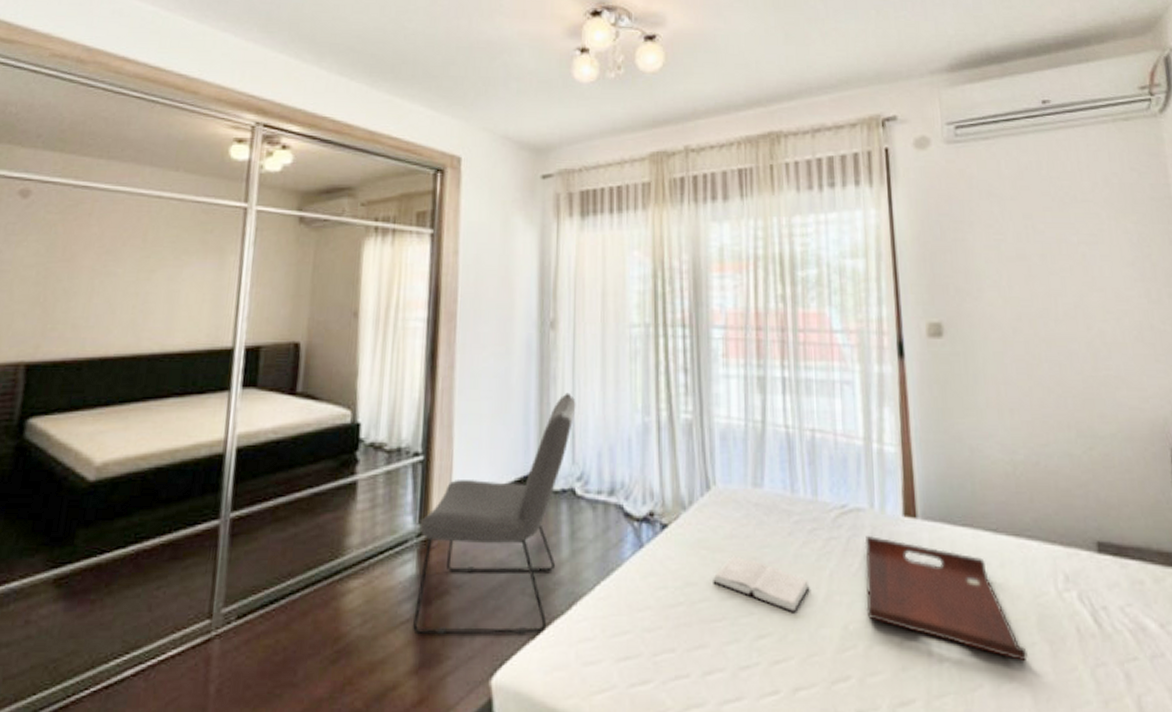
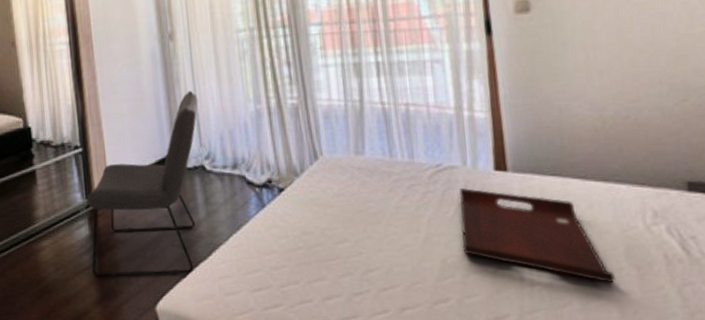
hardback book: present [713,556,810,614] -> none [326,210,411,252]

